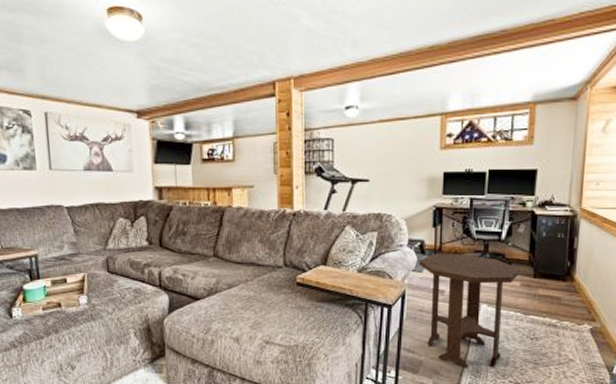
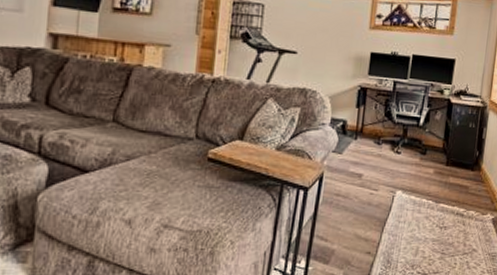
side table: present [418,253,520,369] -> none [339,135,435,259]

